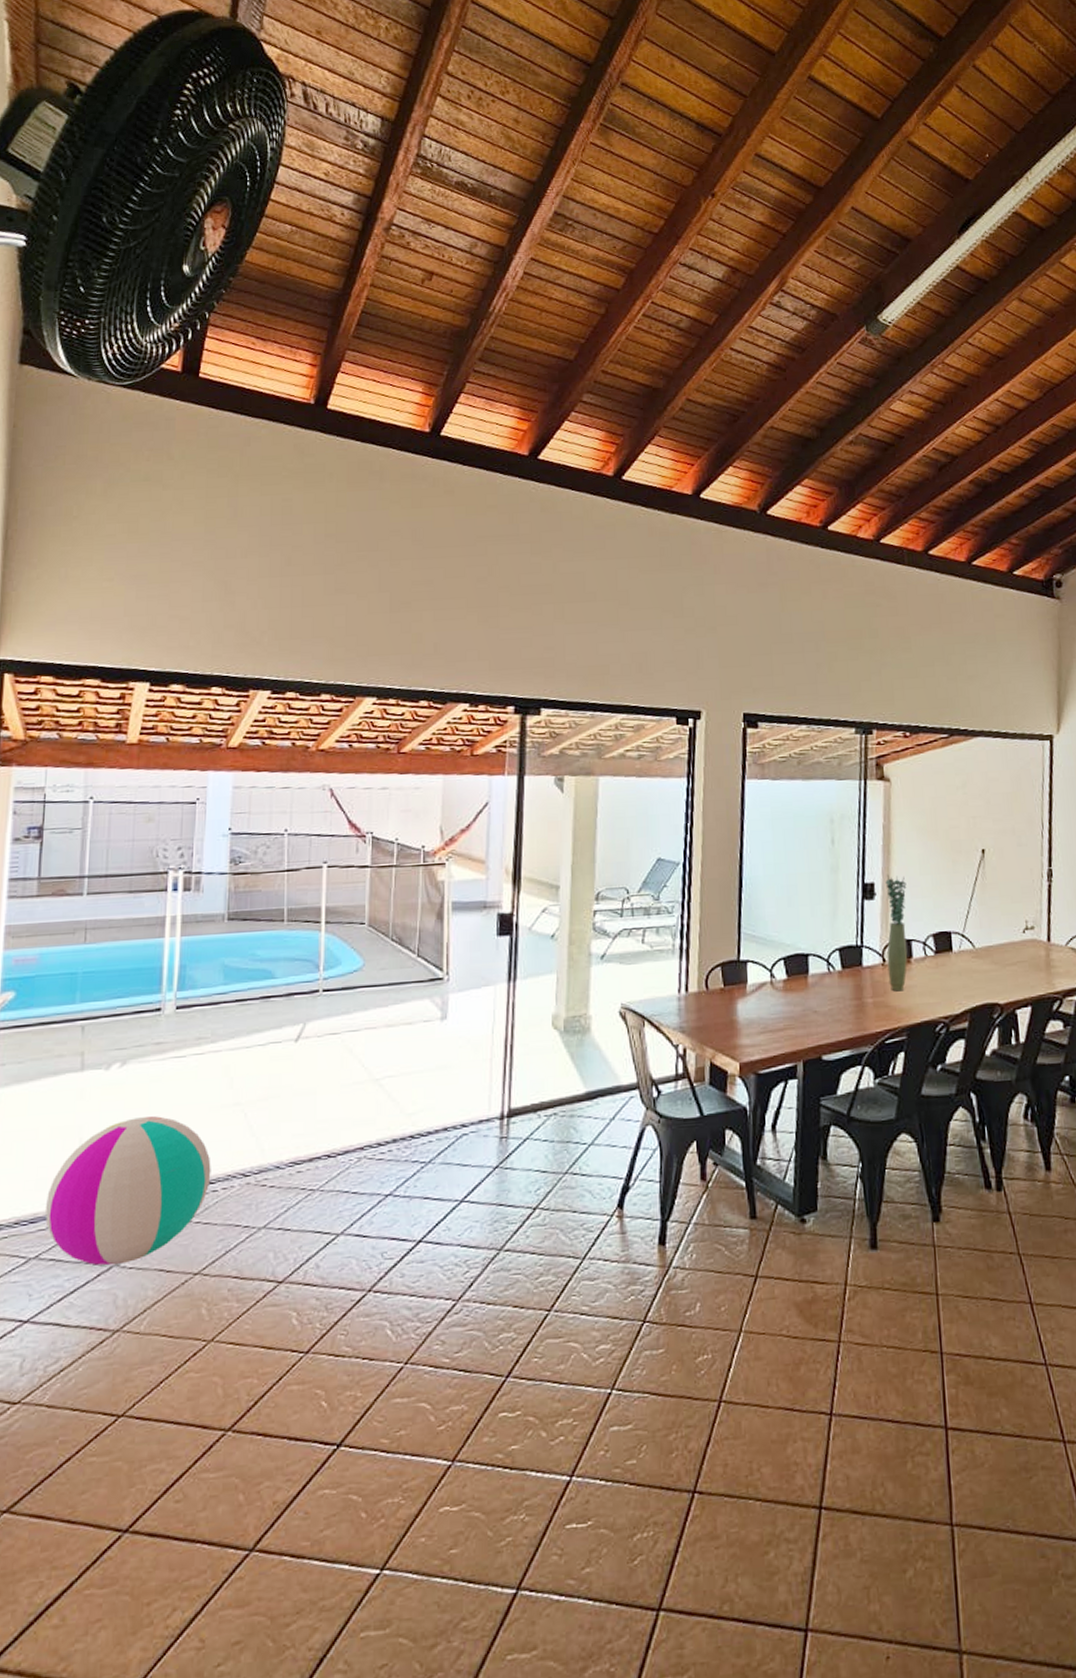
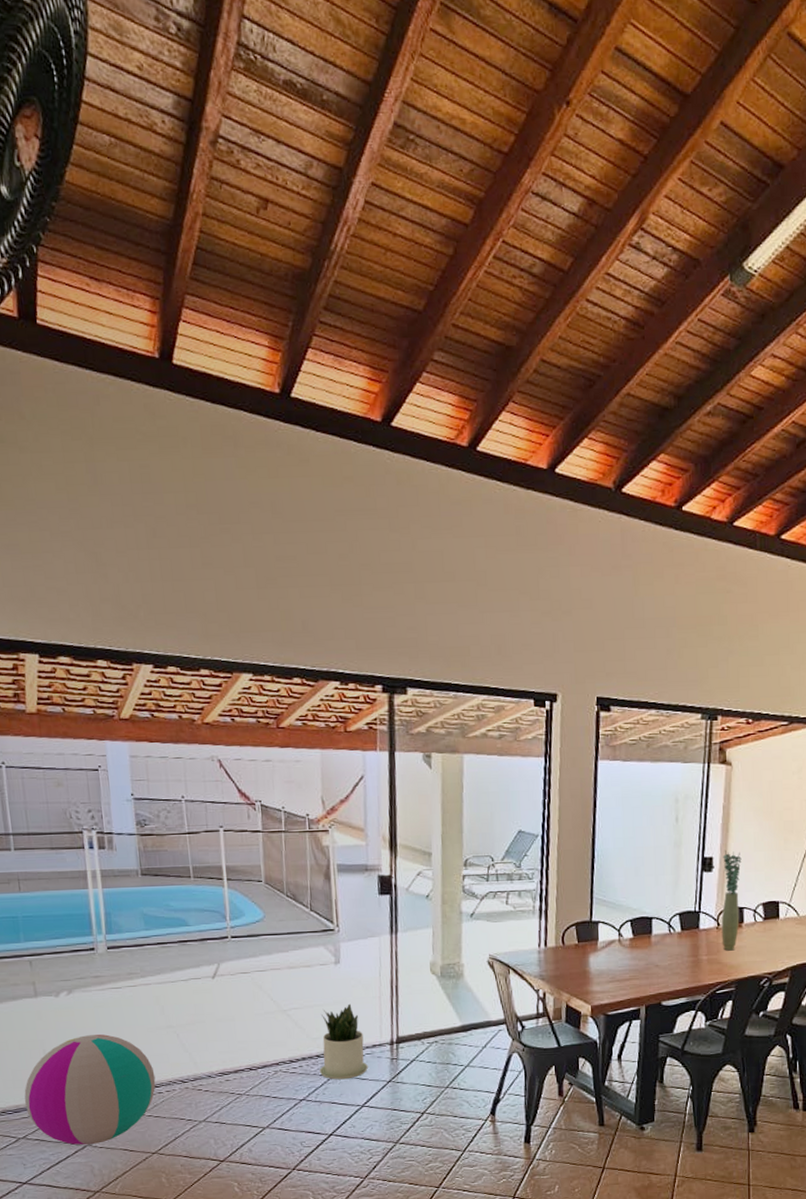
planter: none [412,1068,471,1168] -> present [319,1003,368,1080]

